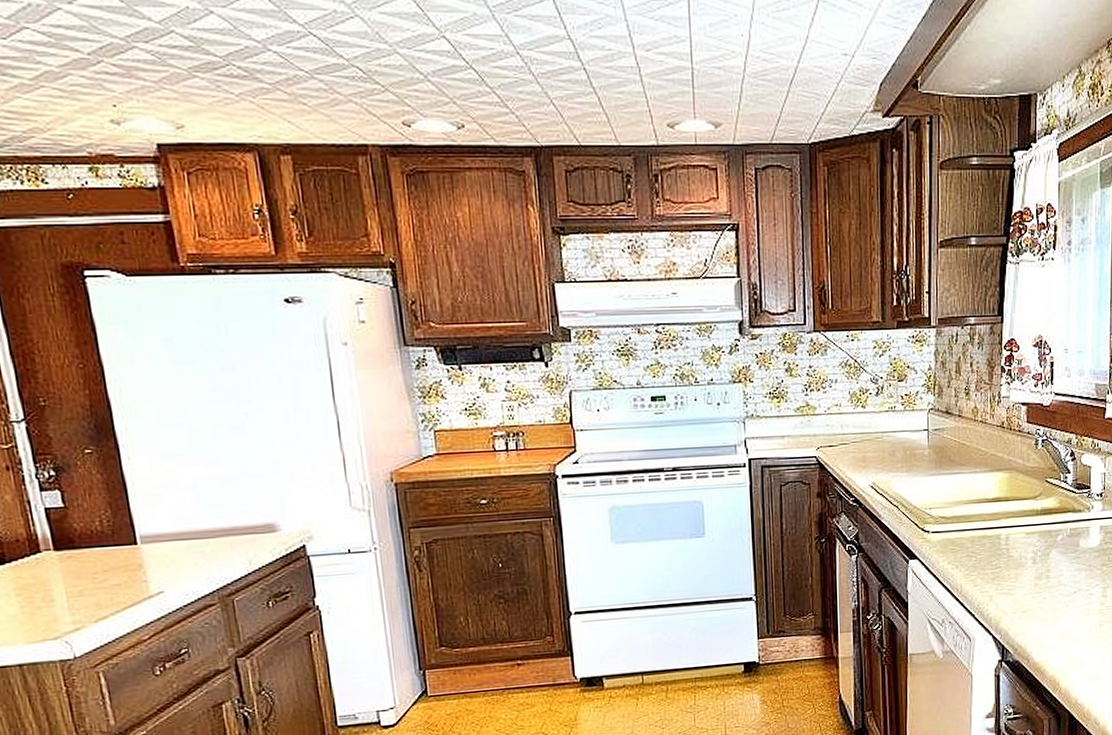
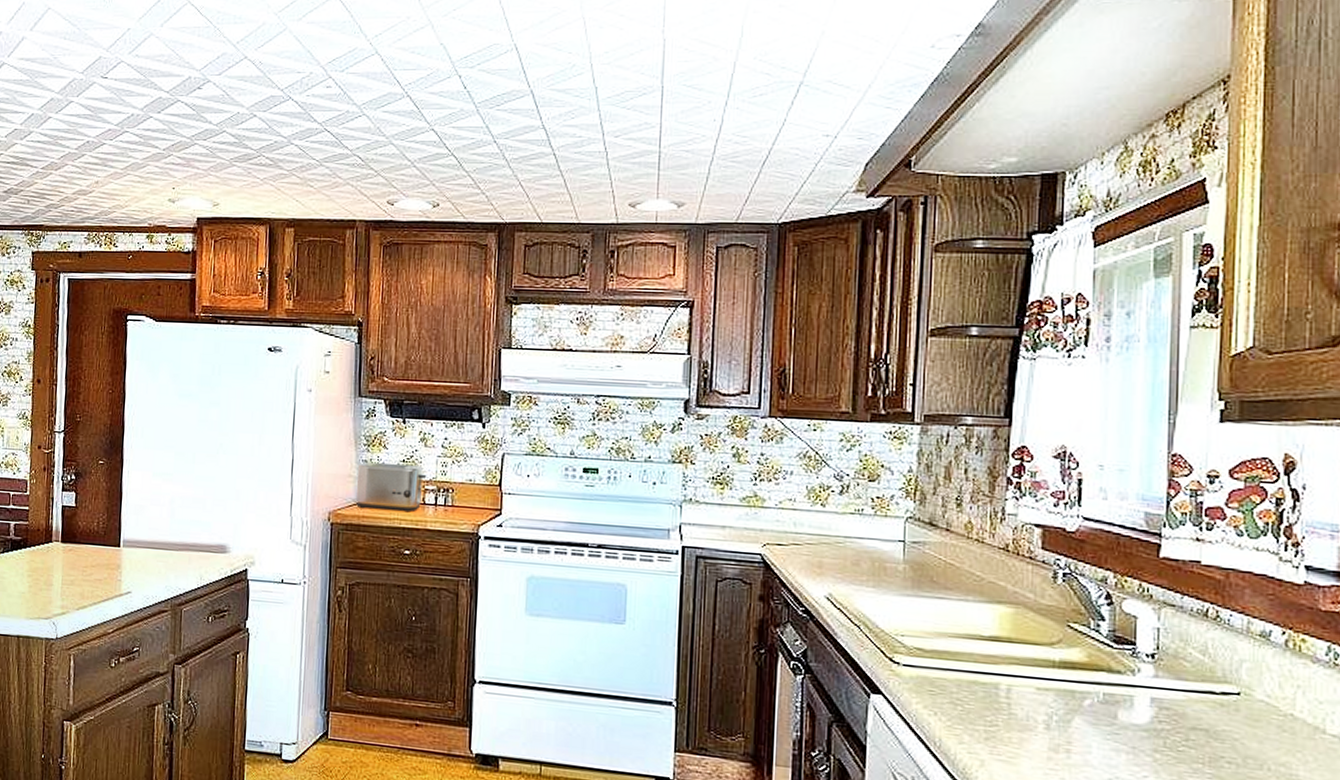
toaster: none [415,412,494,465] -> present [355,461,427,513]

